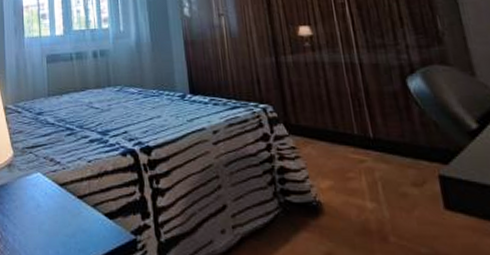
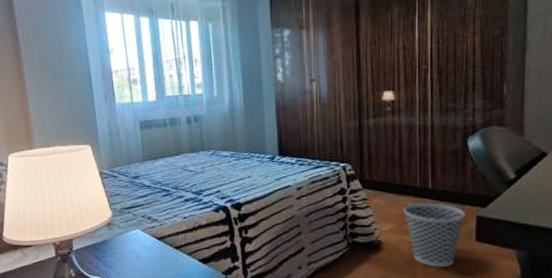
wastebasket: none [342,154,424,243] -> present [403,202,465,267]

